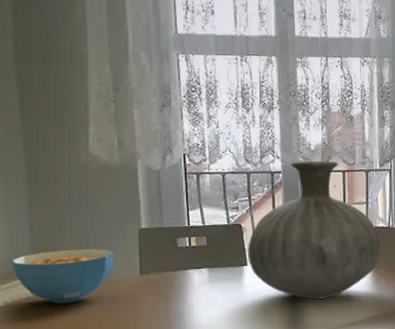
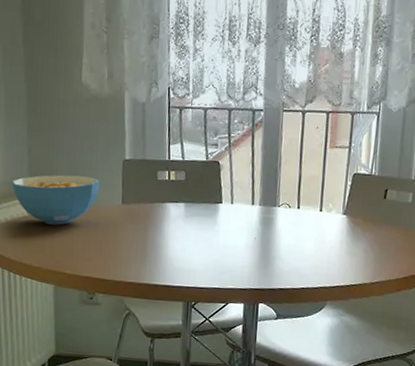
vase: present [248,160,381,300] -> none [223,99,361,244]

